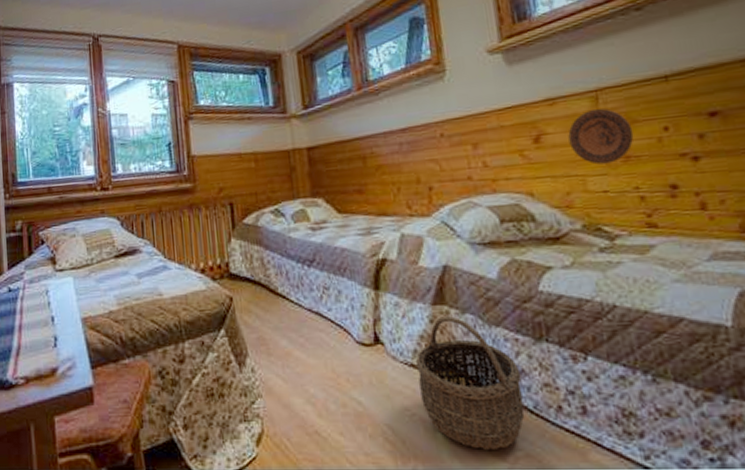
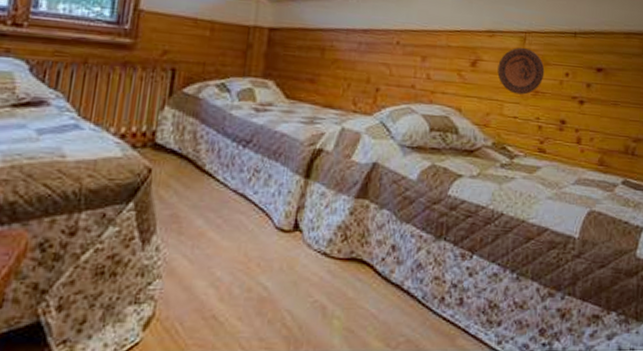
wicker basket: present [415,316,525,449] -> none [326,210,418,335]

